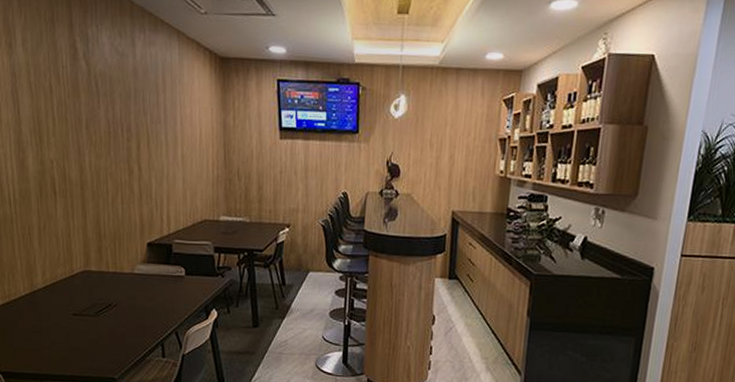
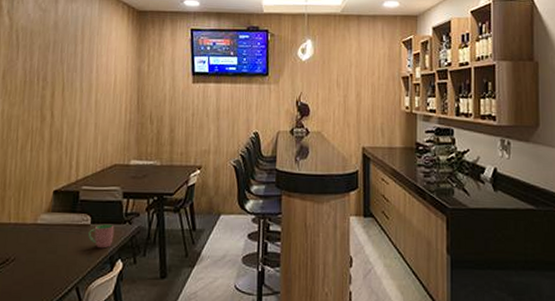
cup: none [183,276,208,299] -> present [88,224,115,249]

